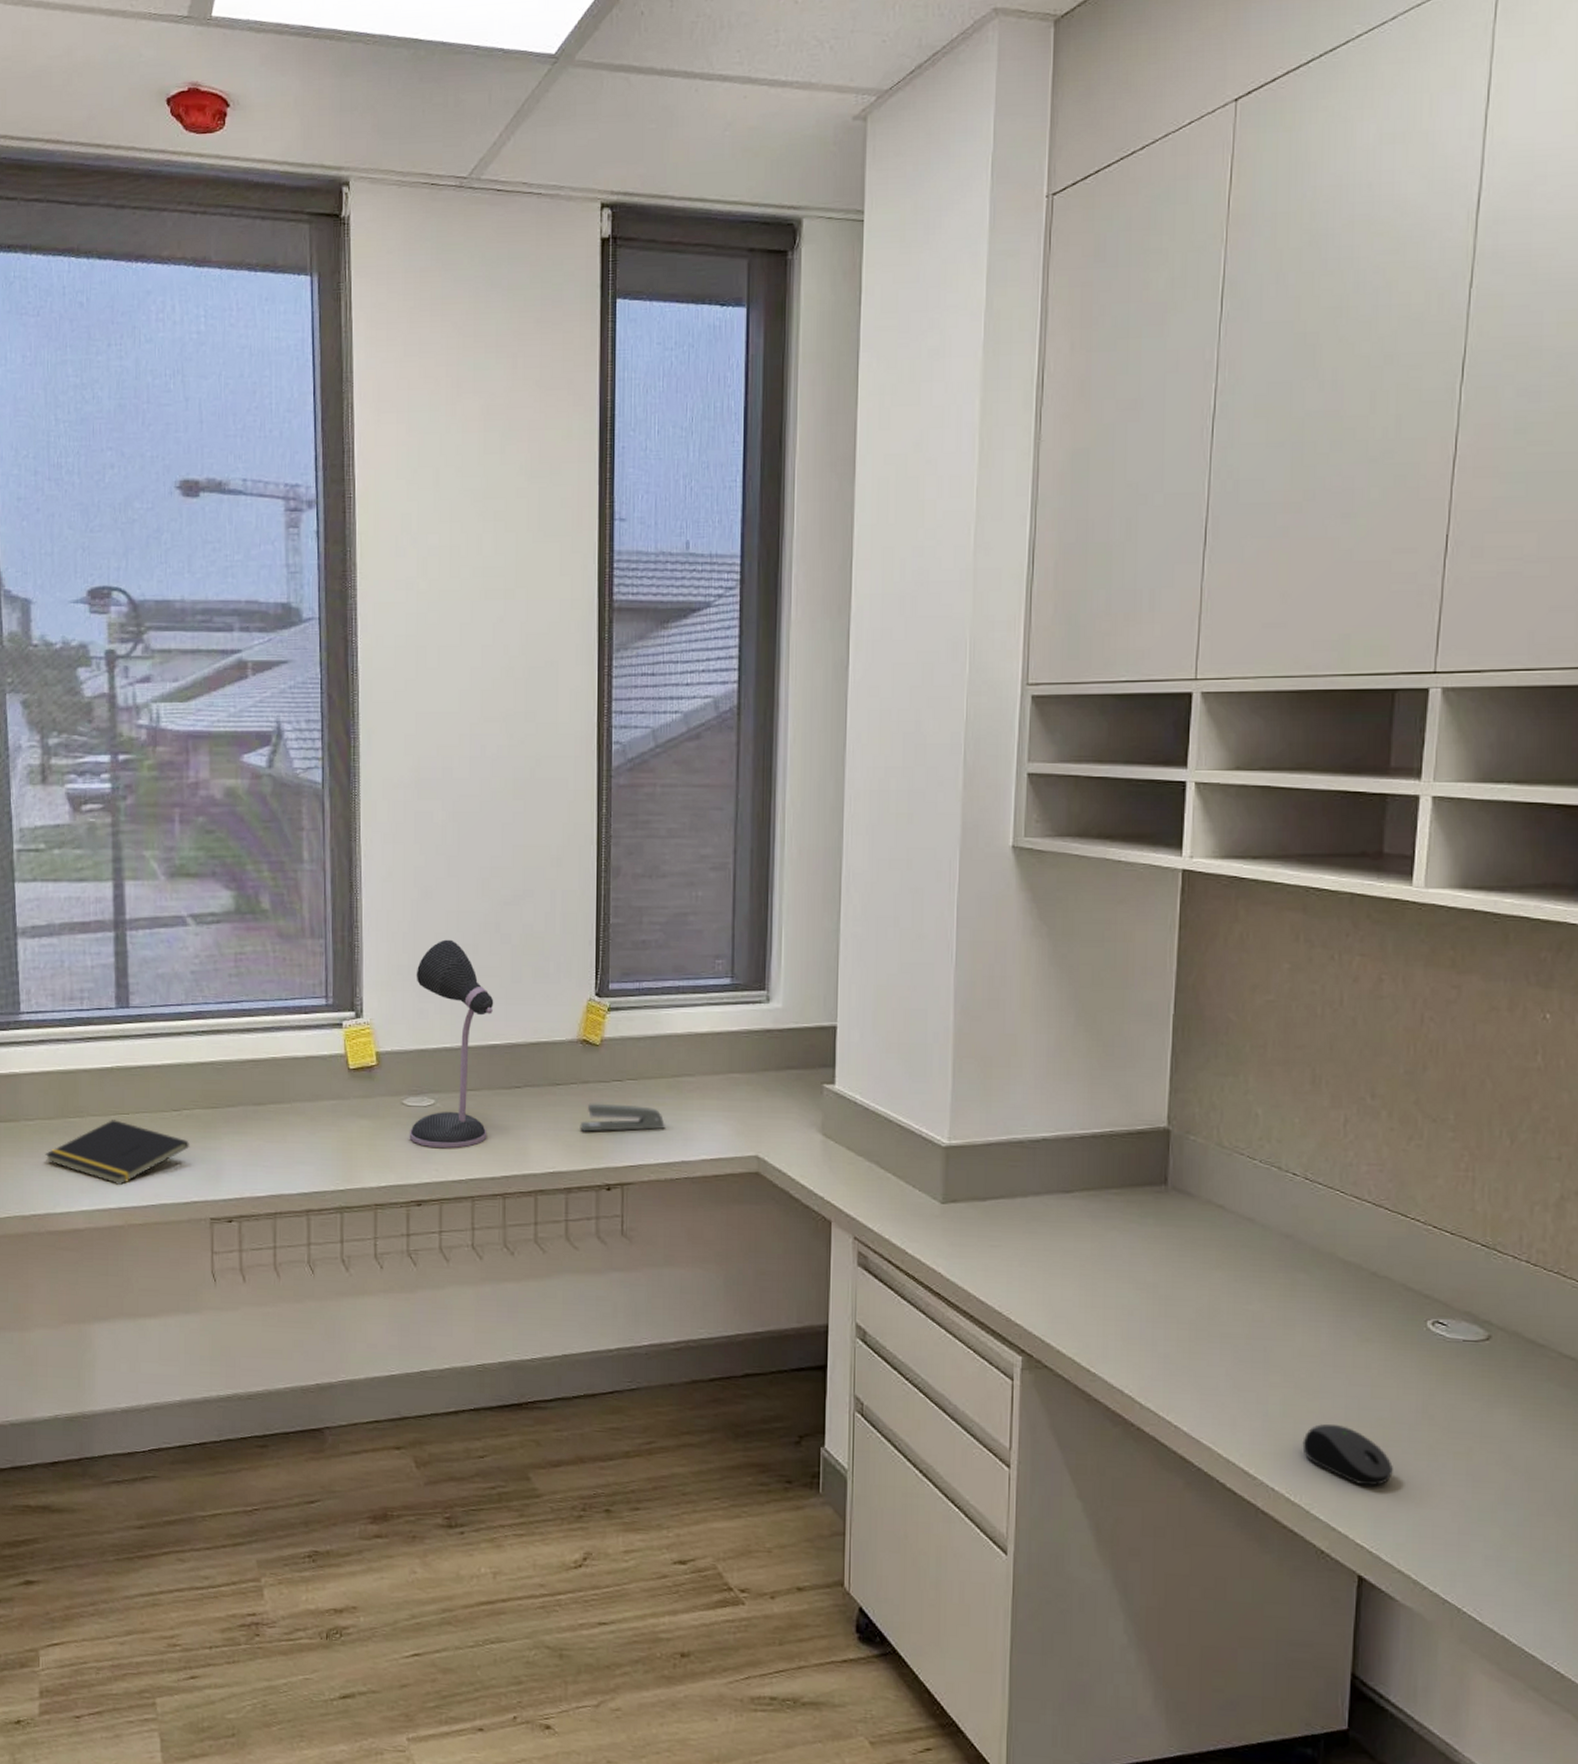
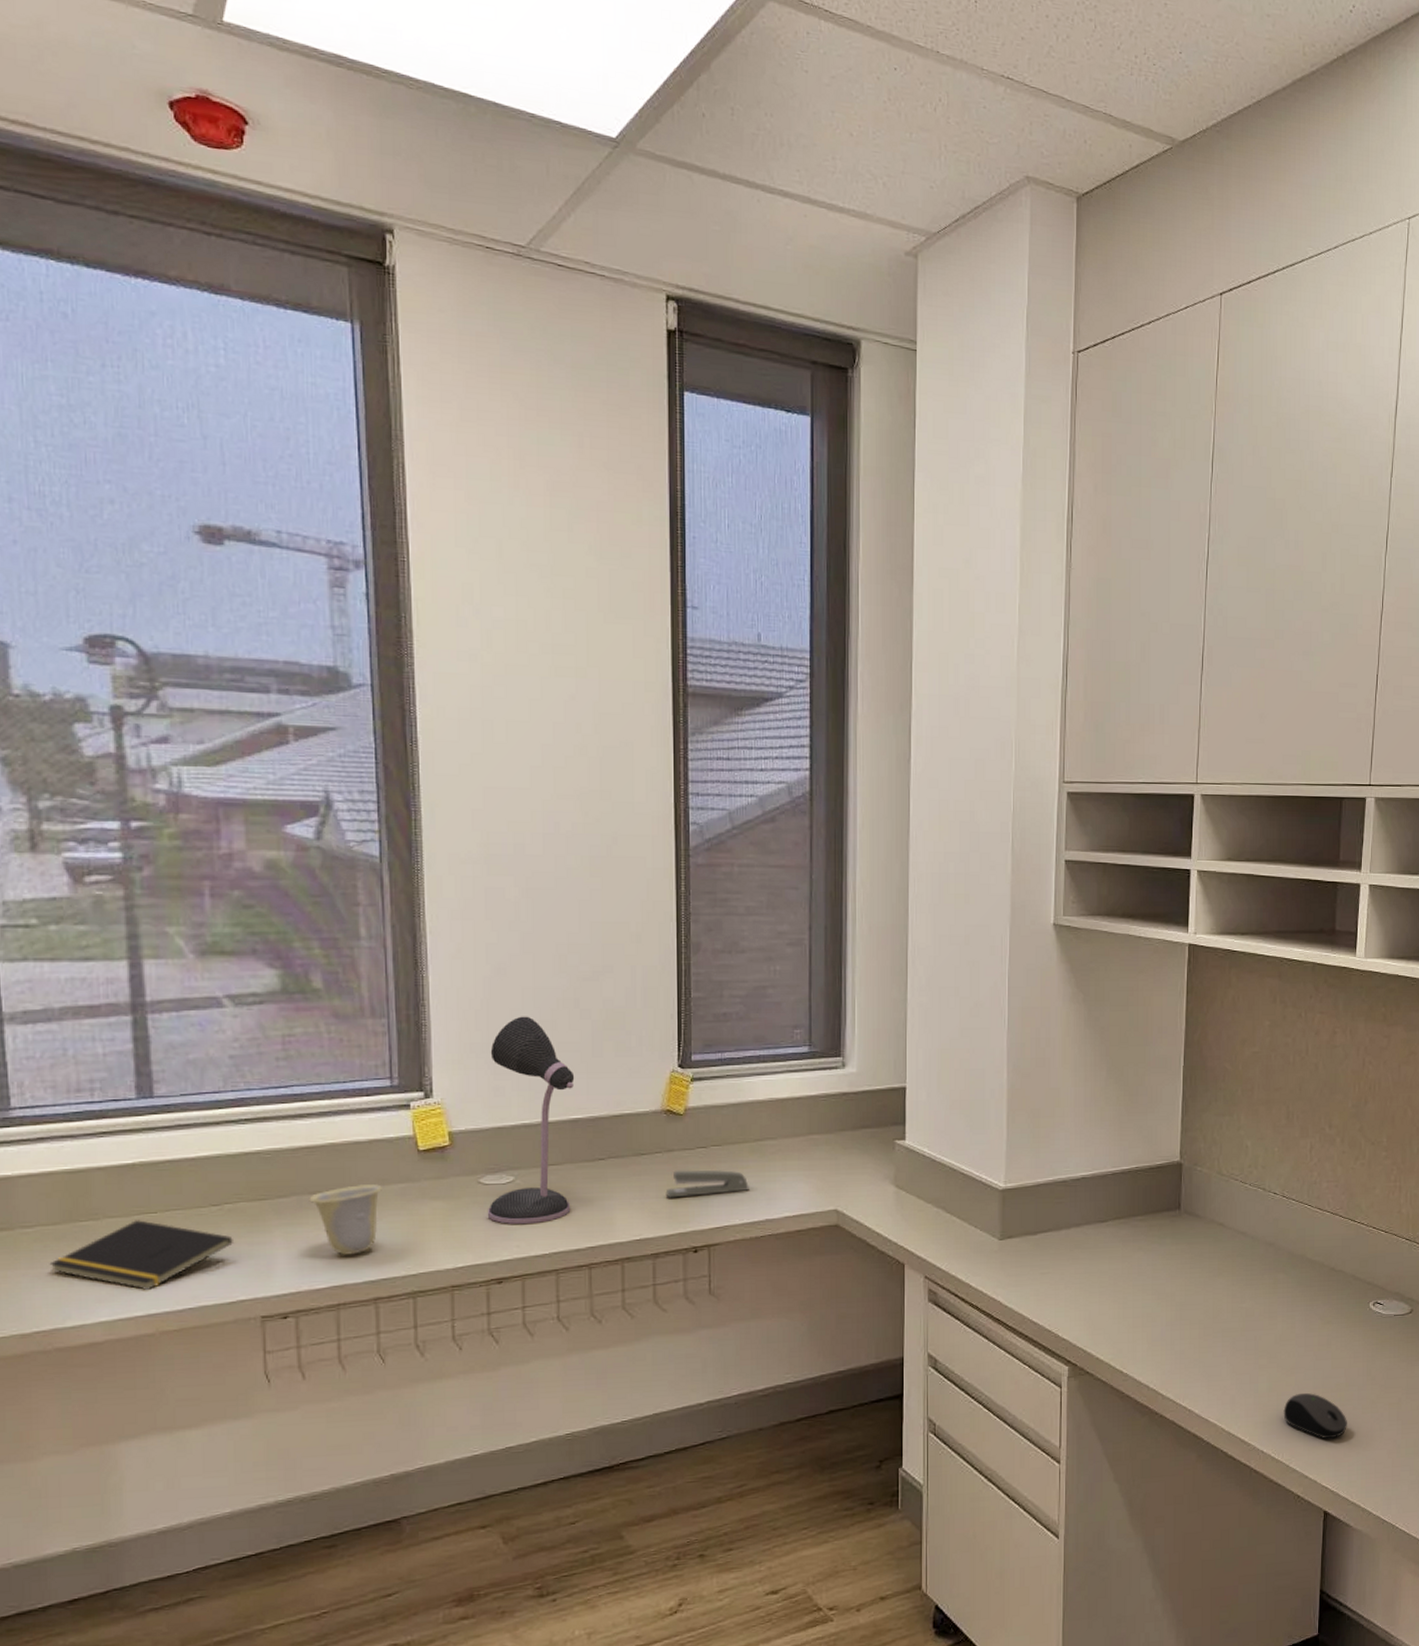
cup: none [253,1099,316,1166] -> present [309,1184,382,1255]

